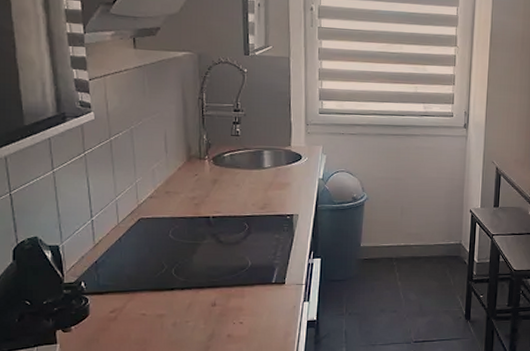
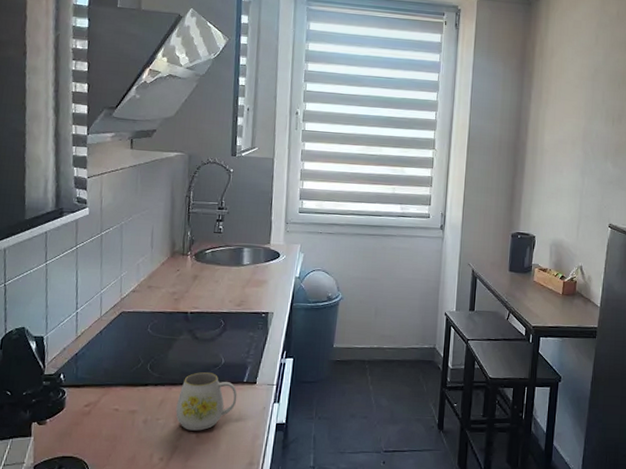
mug: none [205,275,267,331] -> present [176,372,238,431]

